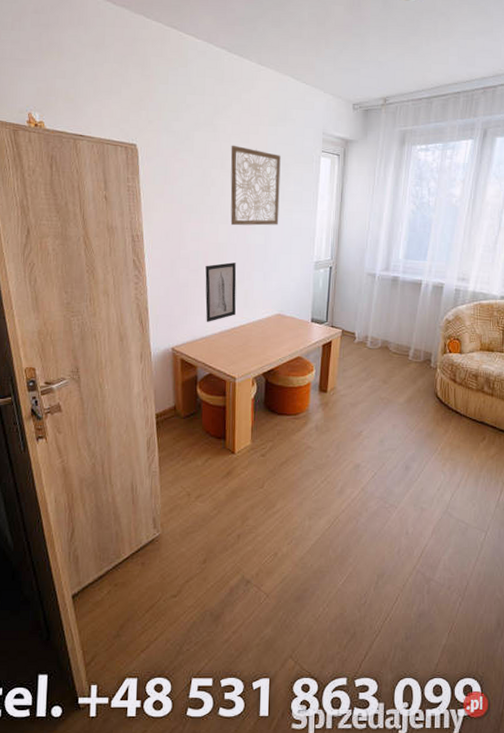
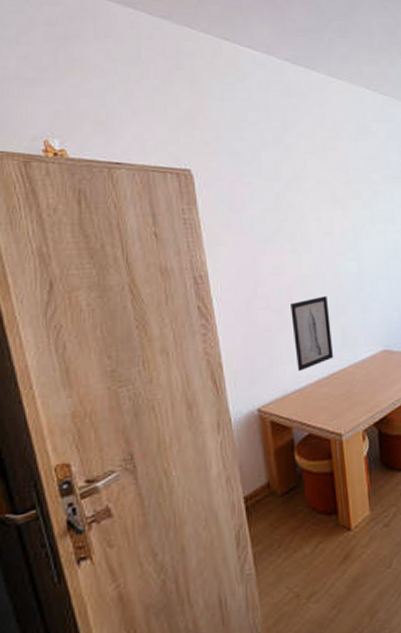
wall art: present [230,145,281,226] -> none [306,163,372,254]

